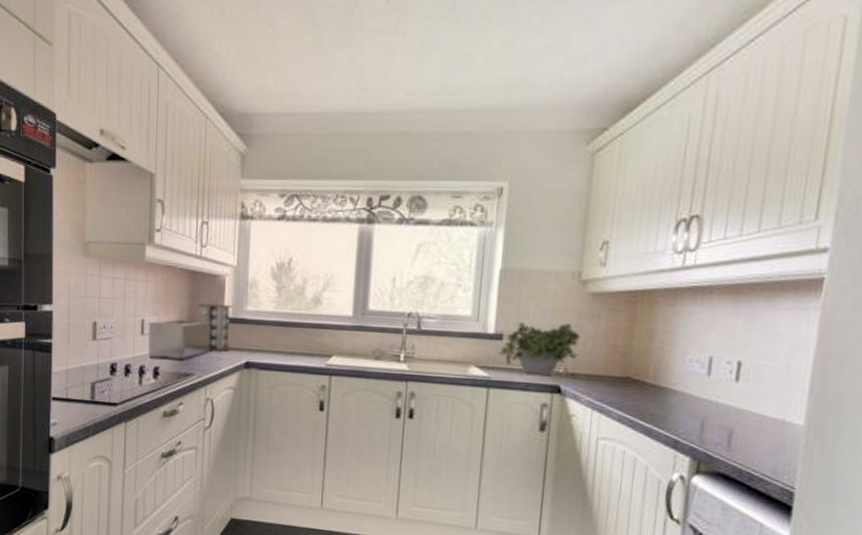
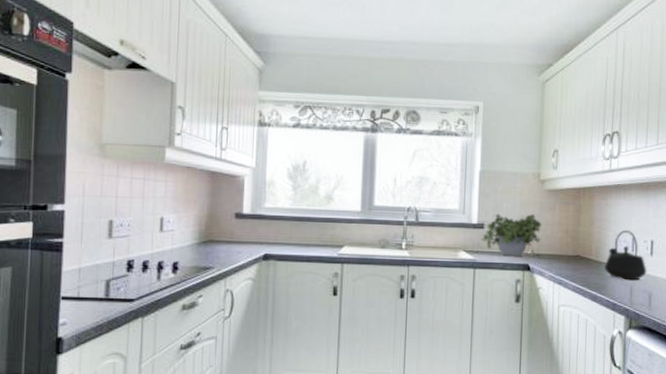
toaster: present [148,319,212,362] -> none [167,216,231,257]
spice rack: present [197,296,233,352] -> none [217,194,252,246]
kettle: none [664,347,729,413] -> present [604,230,647,281]

